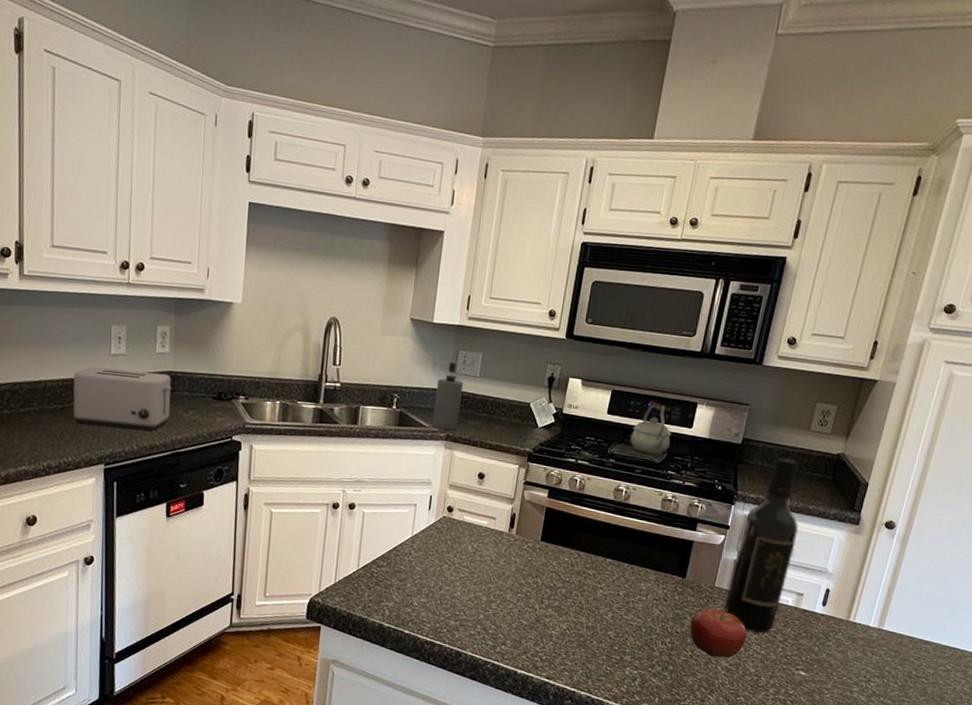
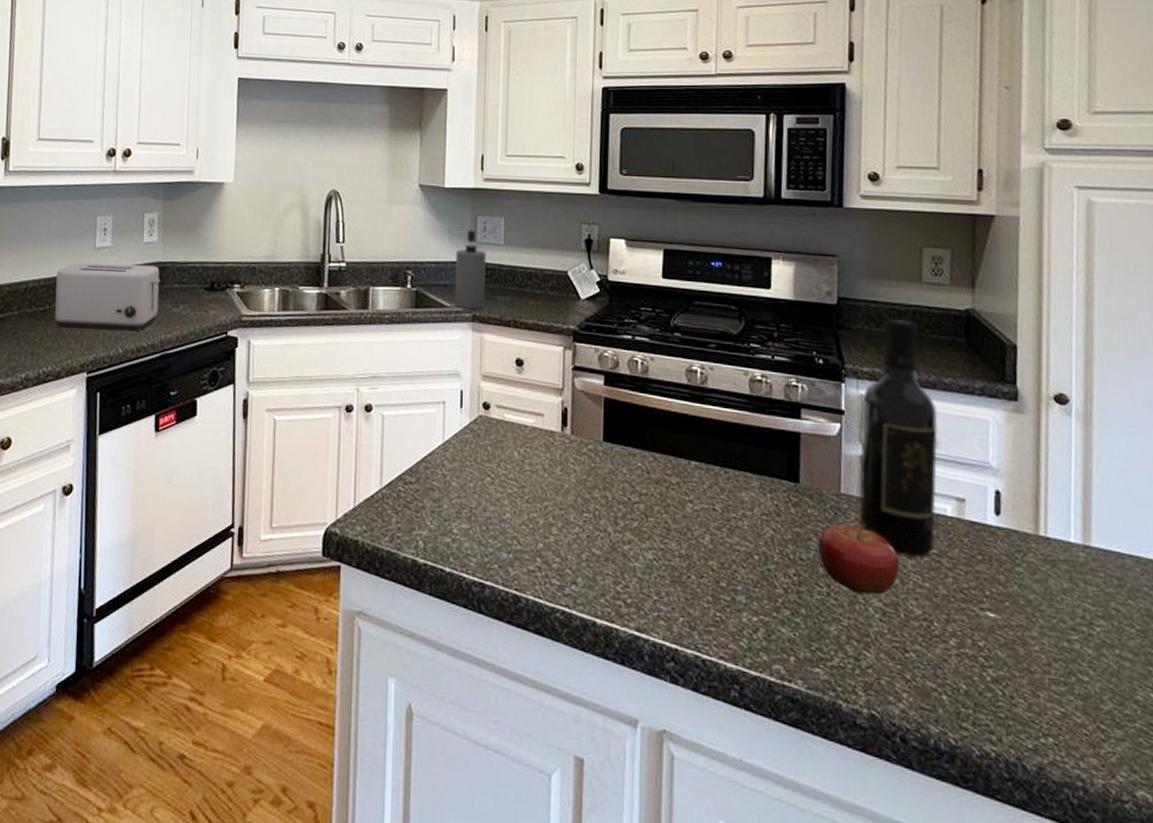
kettle: present [629,400,671,457] -> none [695,258,747,327]

